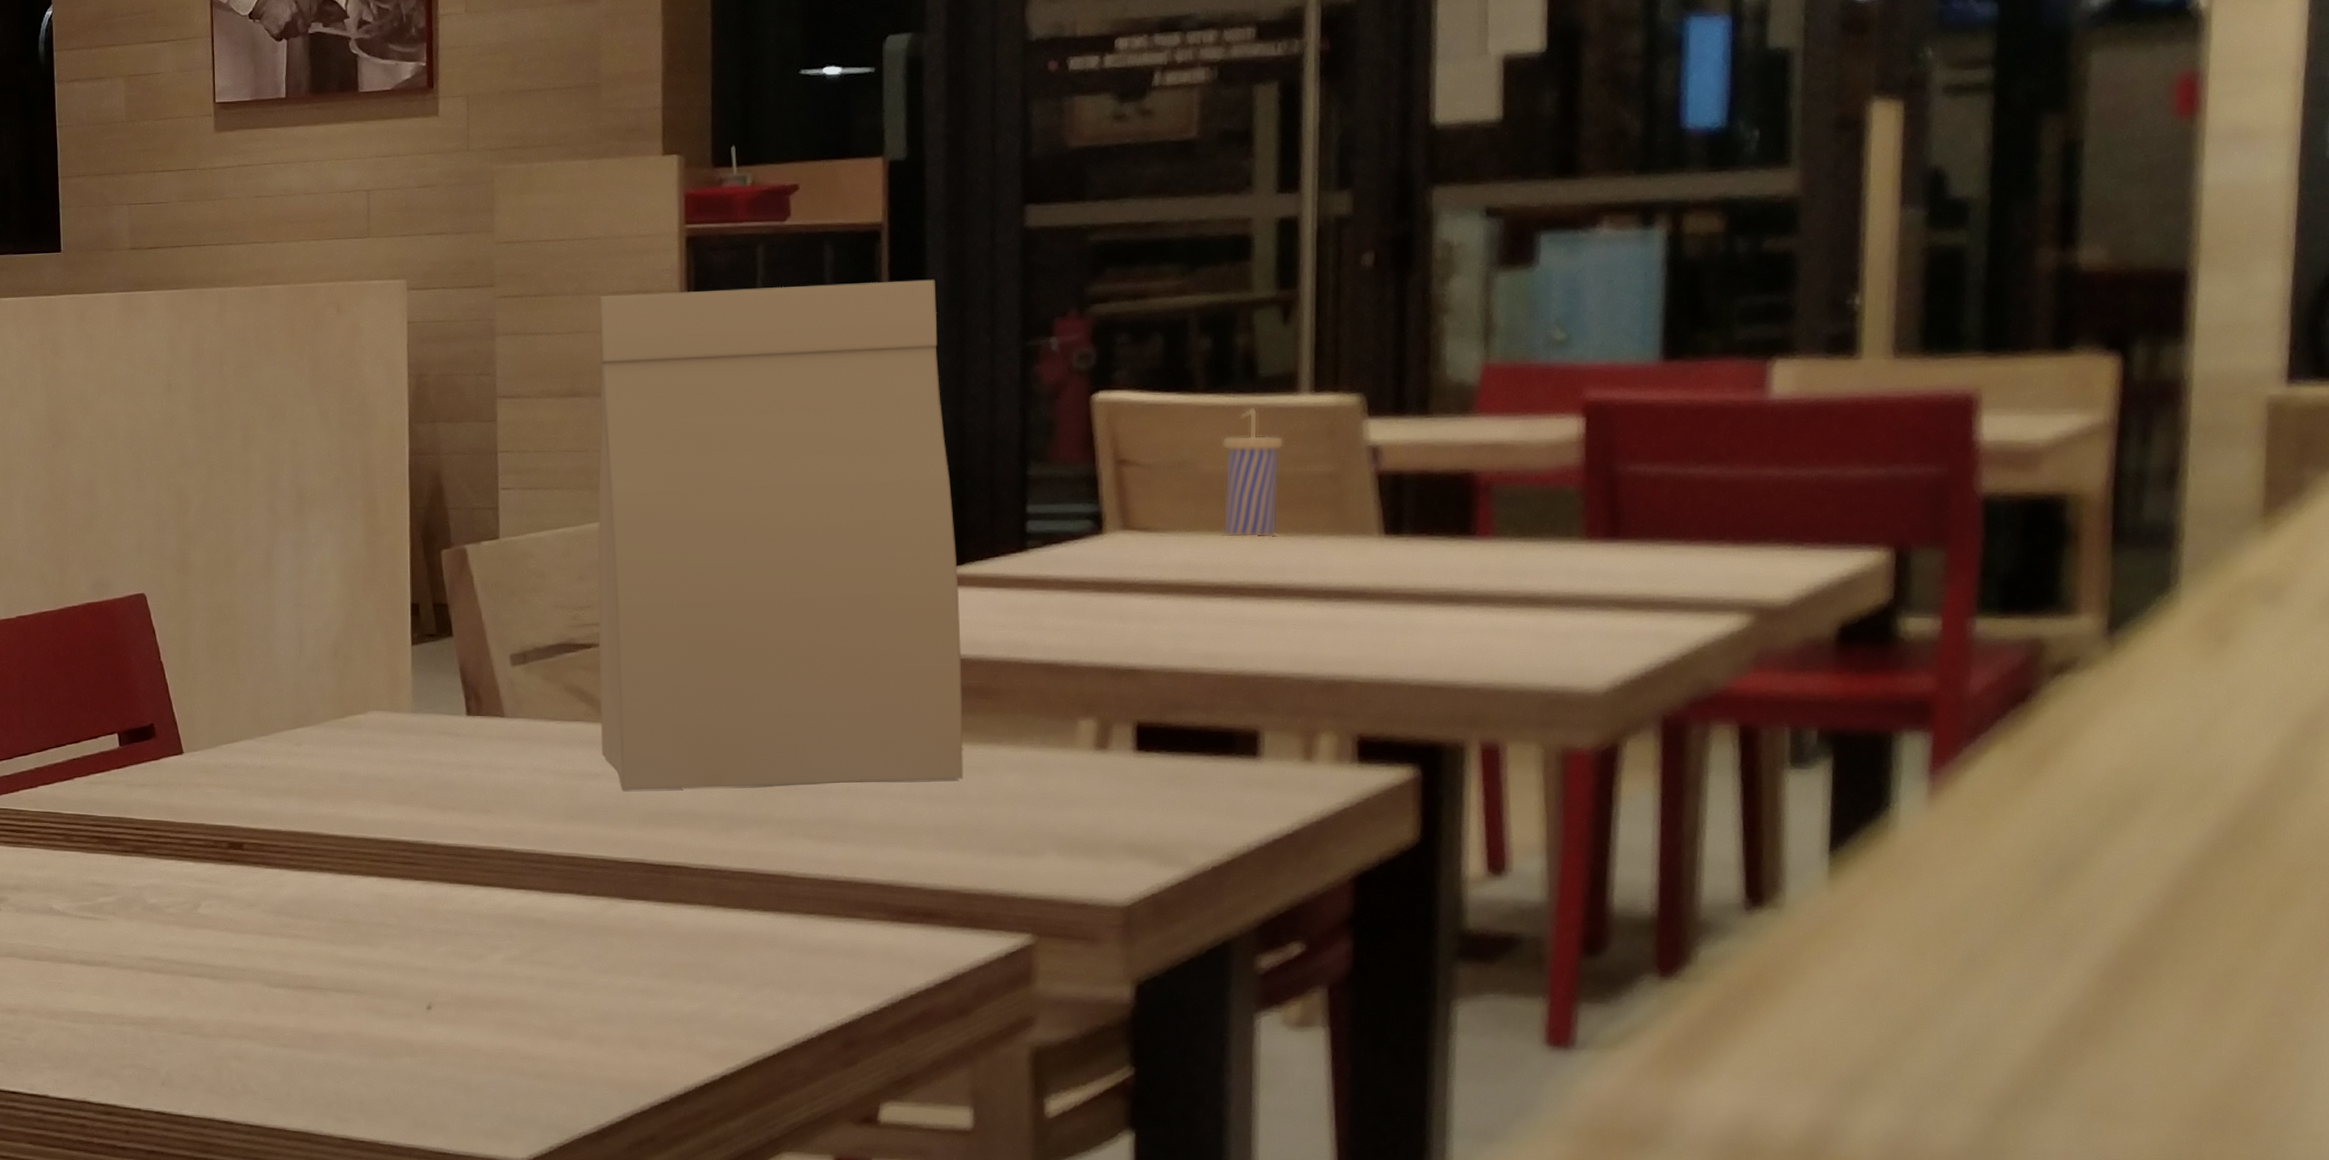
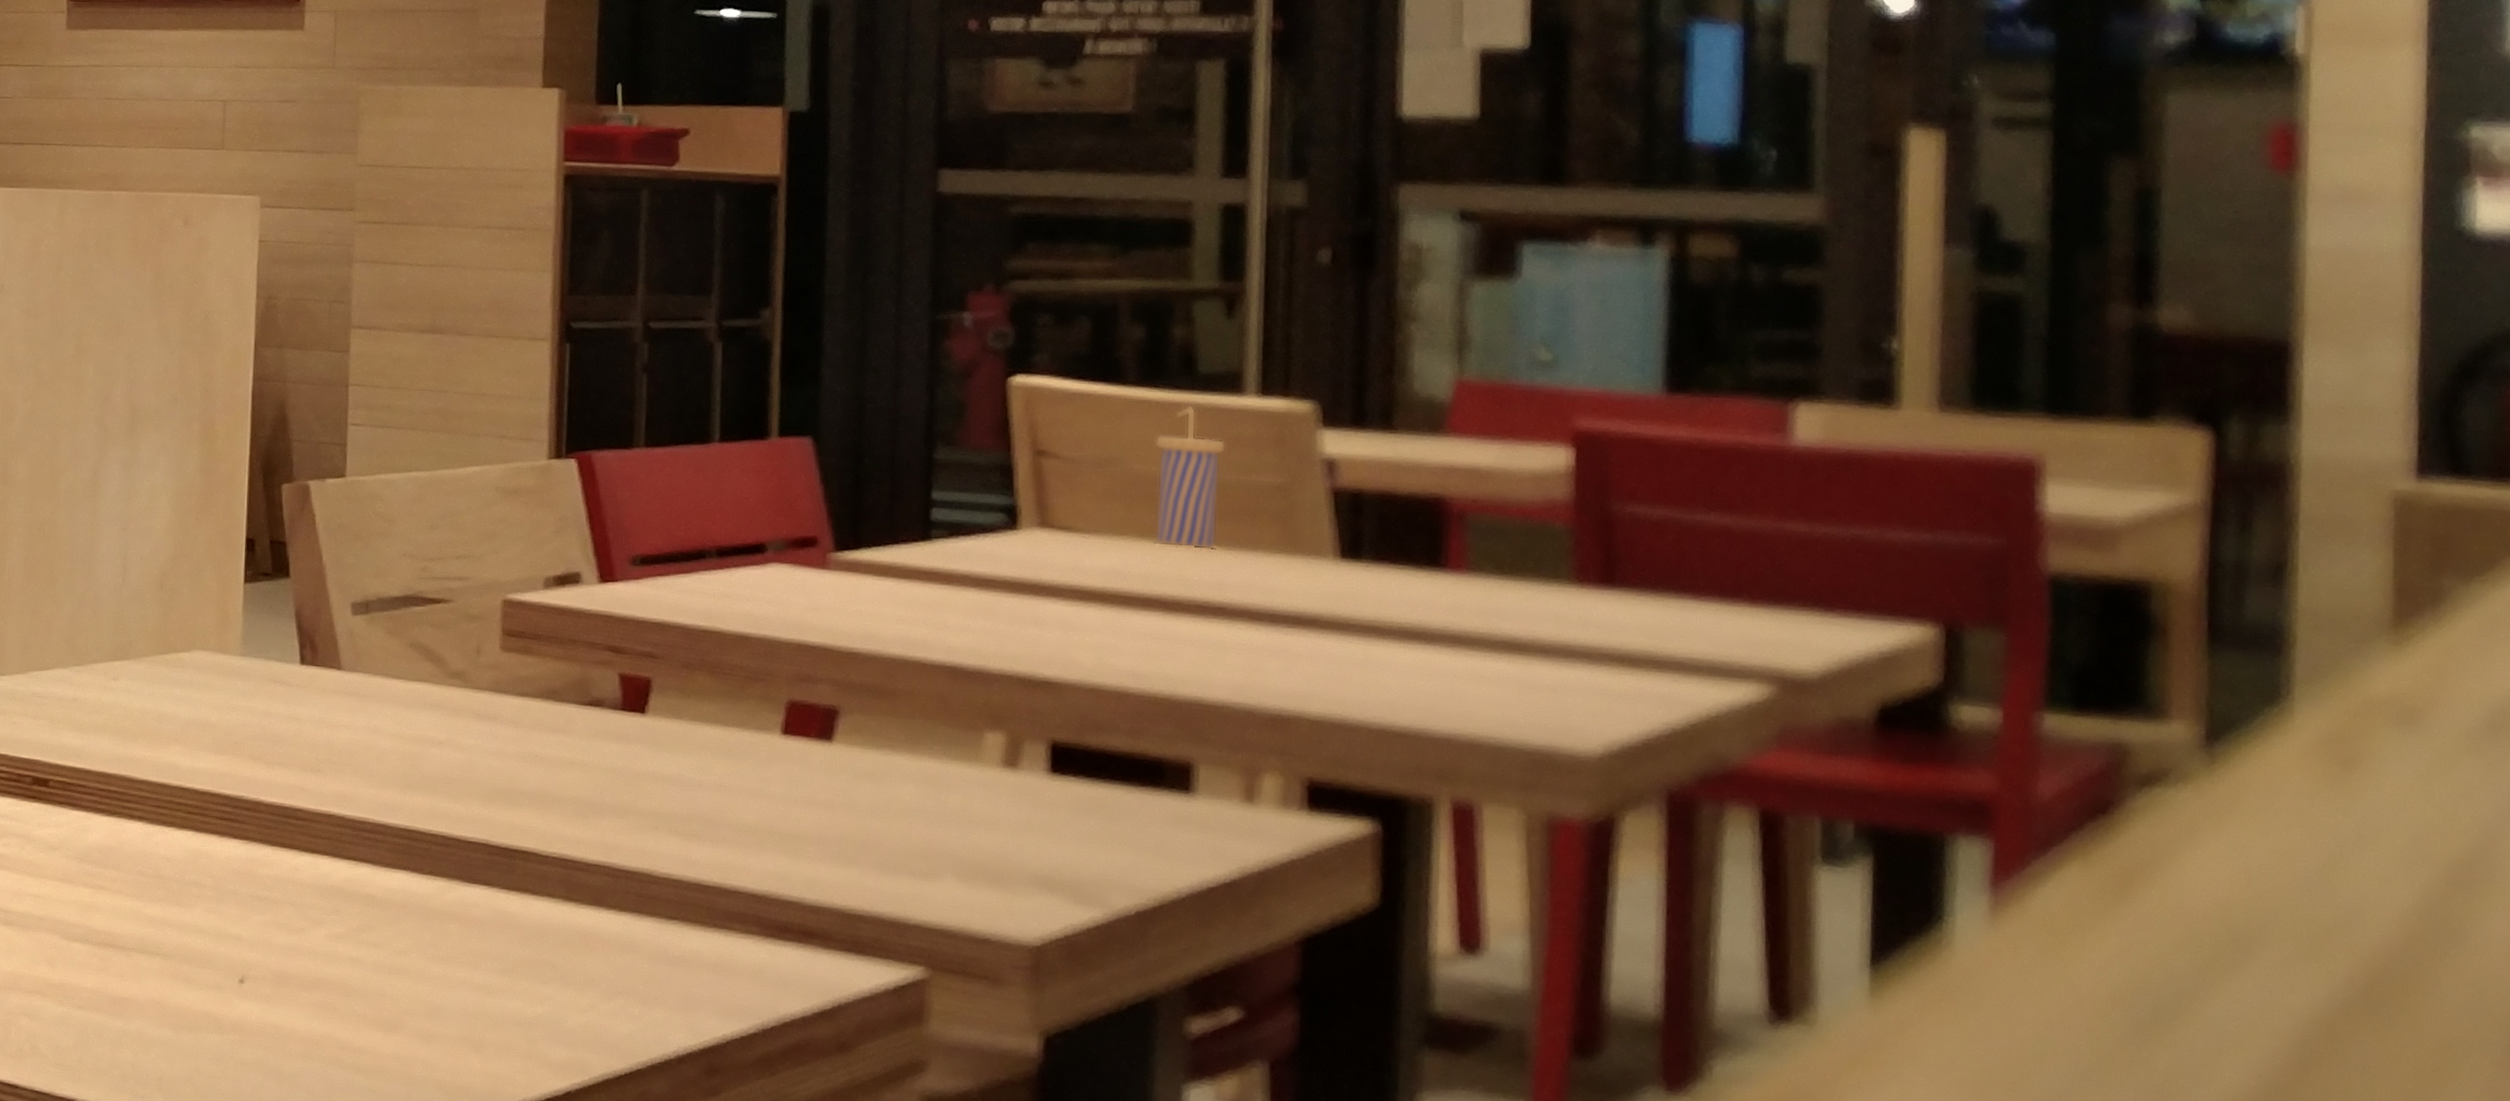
paper bag: present [598,279,963,791] -> none [446,230,854,786]

